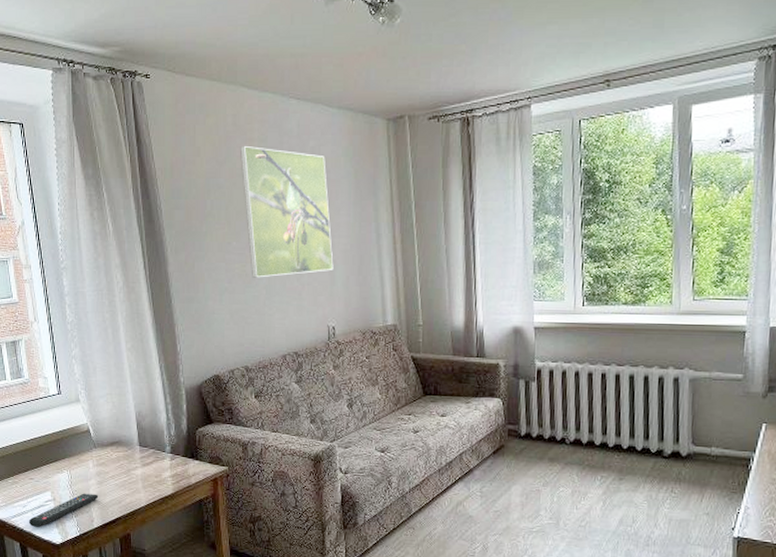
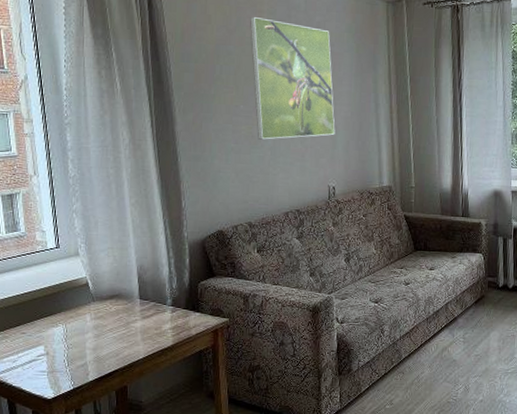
remote control: present [28,493,99,527] -> none [18,347,96,382]

